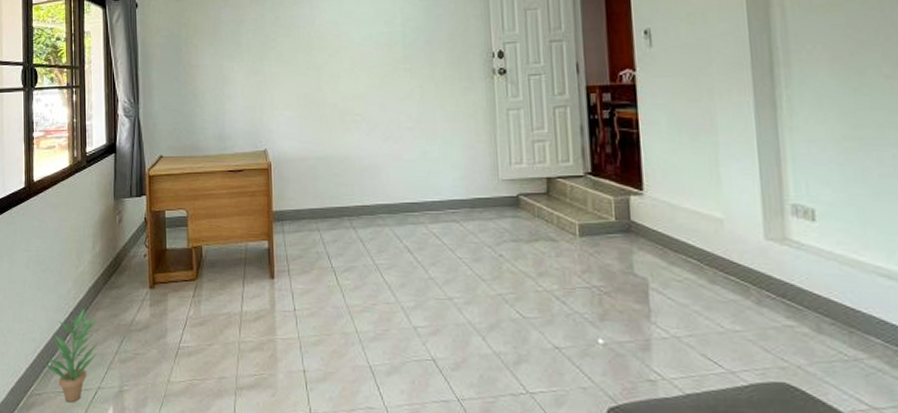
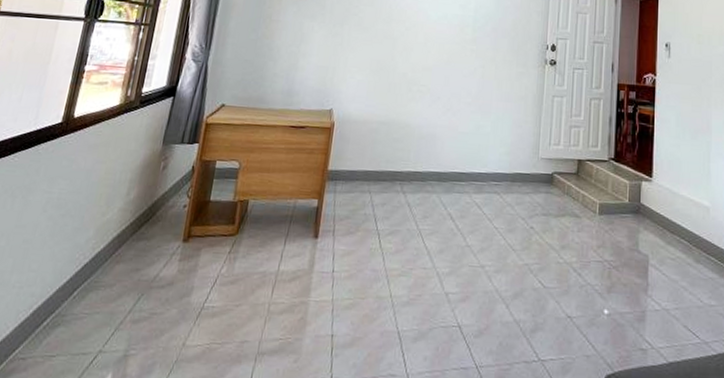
potted plant: present [44,308,98,403] -> none [38,259,114,369]

